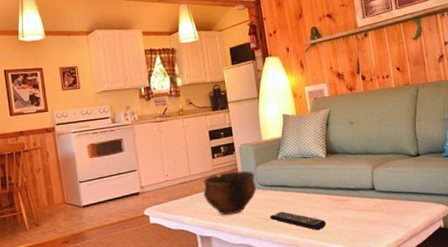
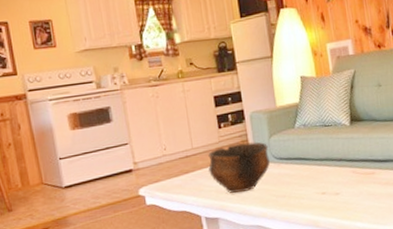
remote control: present [270,211,326,231] -> none [285,187,350,208]

